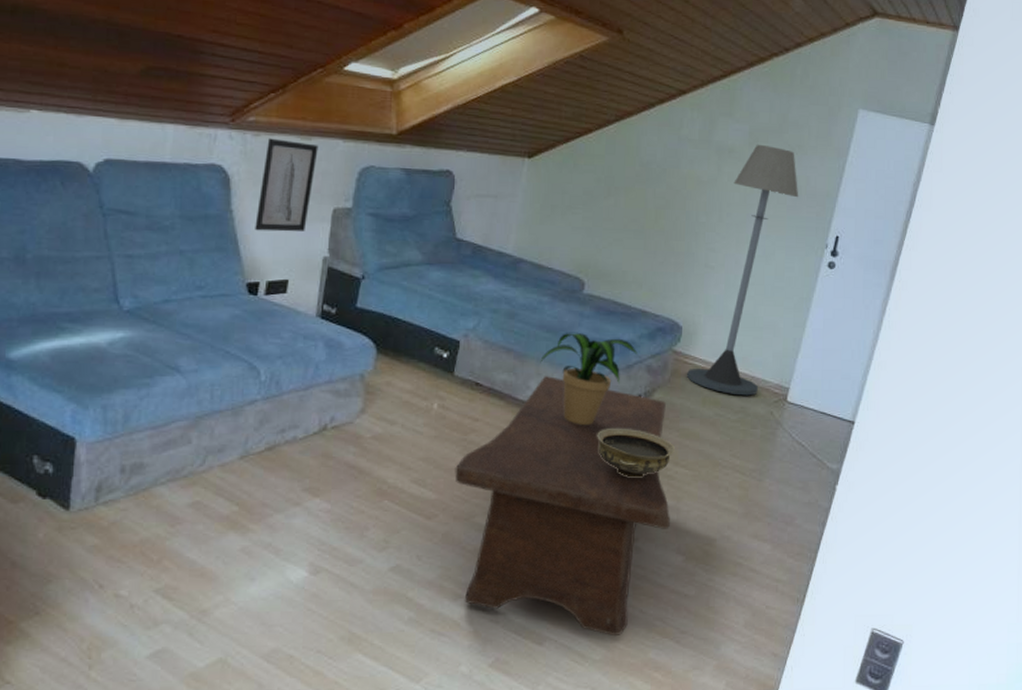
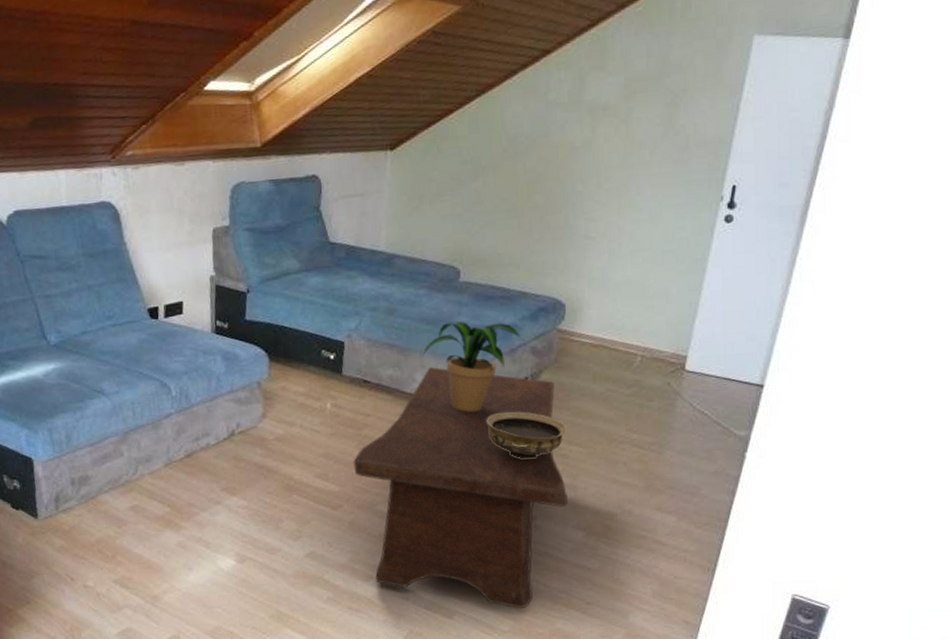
wall art: present [255,138,319,232] -> none [146,168,192,259]
floor lamp: present [686,144,799,396] -> none [573,95,687,369]

